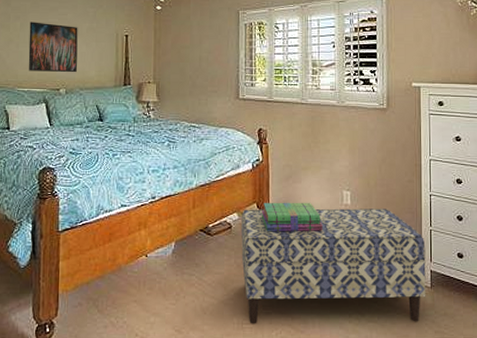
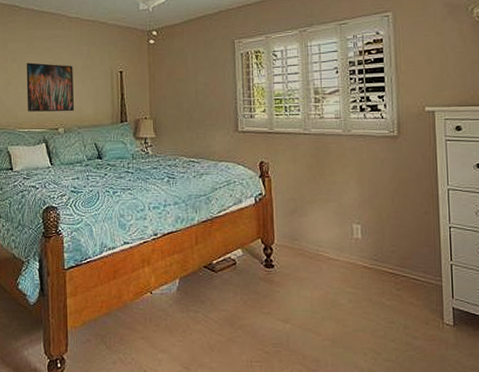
bench: present [240,208,426,324] -> none [245,242,448,362]
stack of books: present [261,202,323,232] -> none [266,237,332,268]

